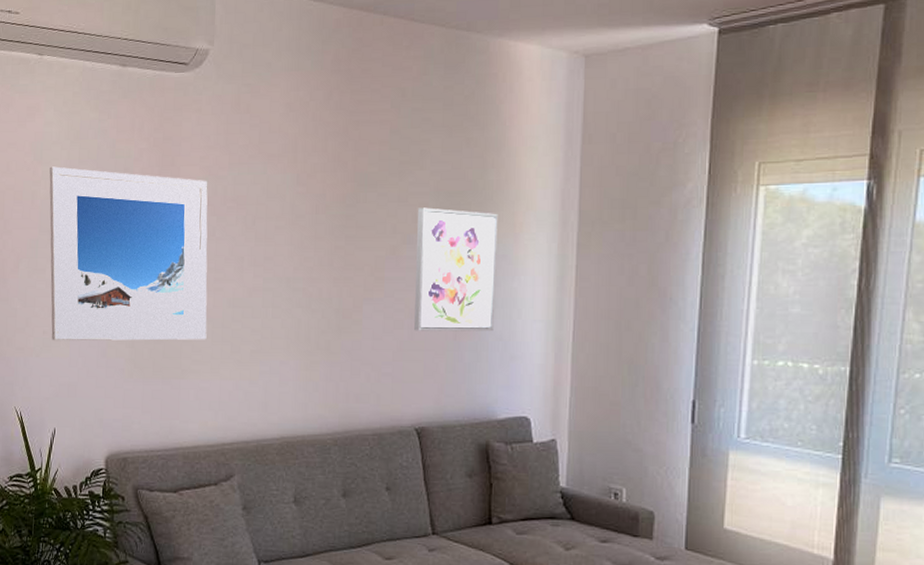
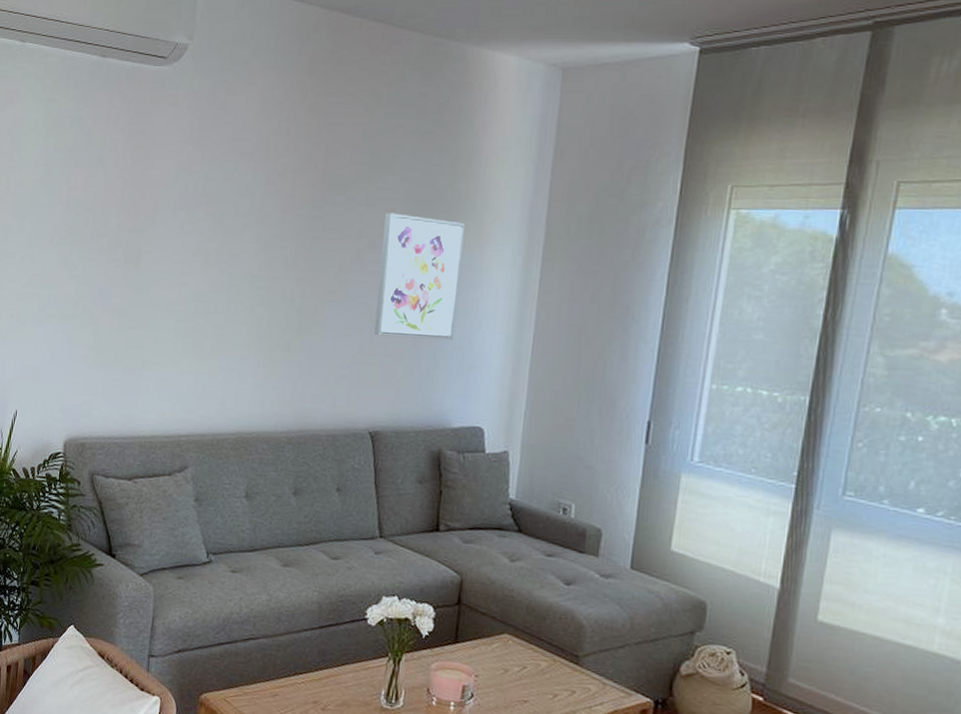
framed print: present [49,166,208,341] -> none [18,153,179,332]

